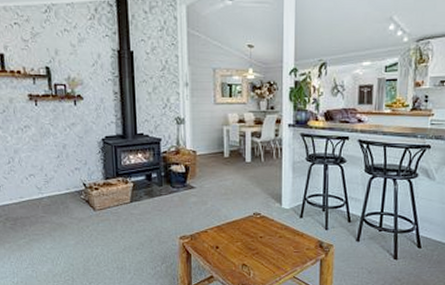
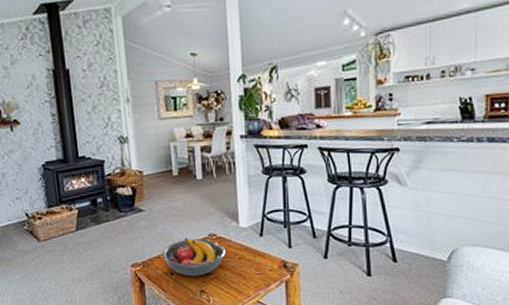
fruit bowl: none [209,216,269,251] -> present [161,238,227,277]

